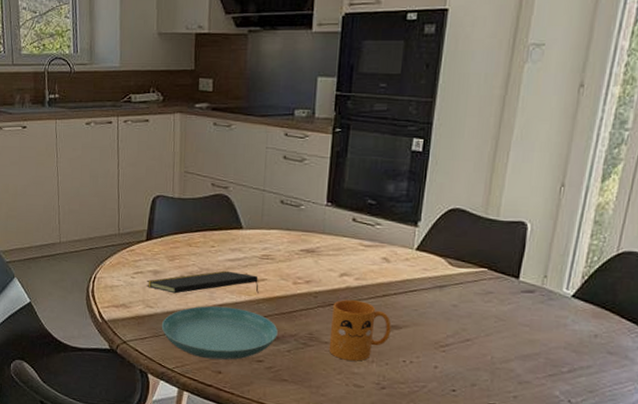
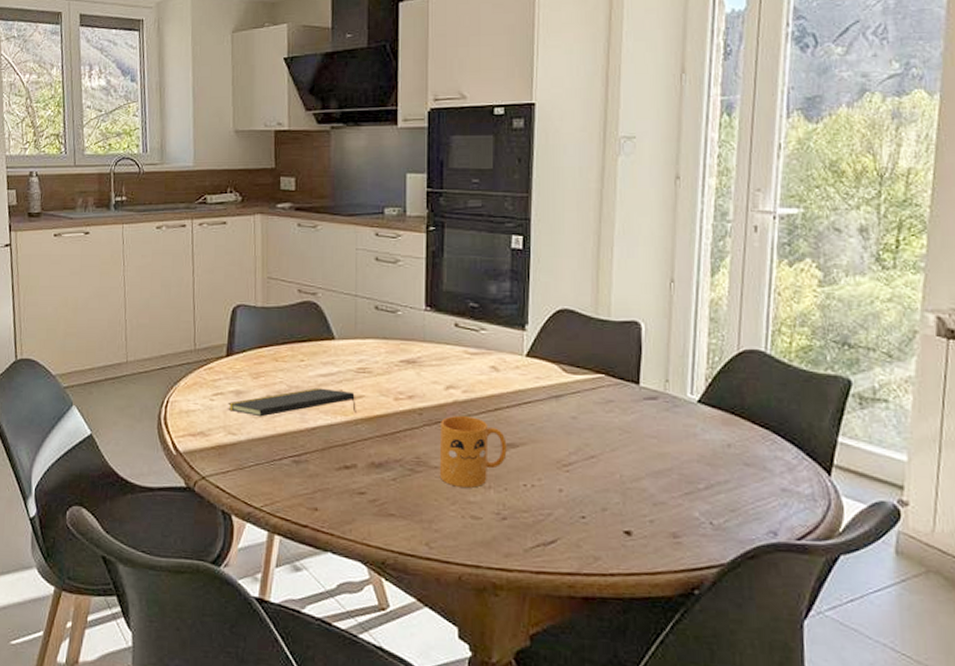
saucer: present [161,306,278,360] -> none [246,429,380,494]

